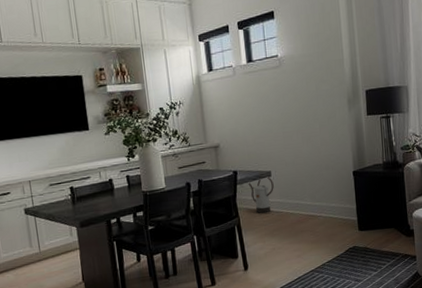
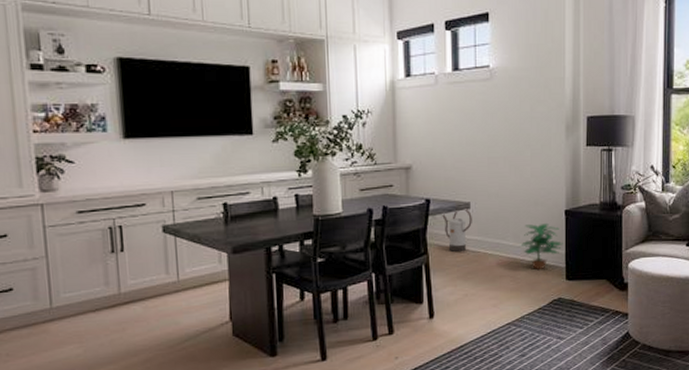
potted plant: none [317,183,354,224] -> present [520,222,563,271]

